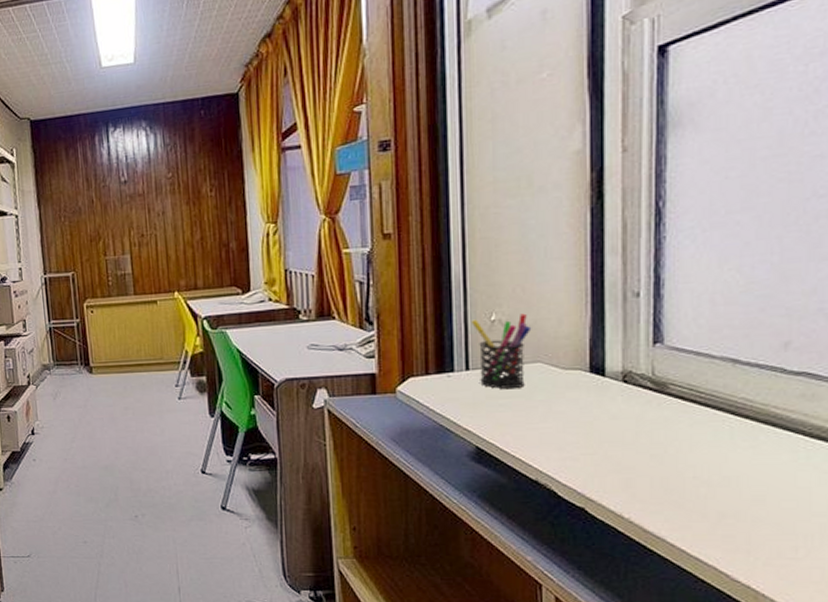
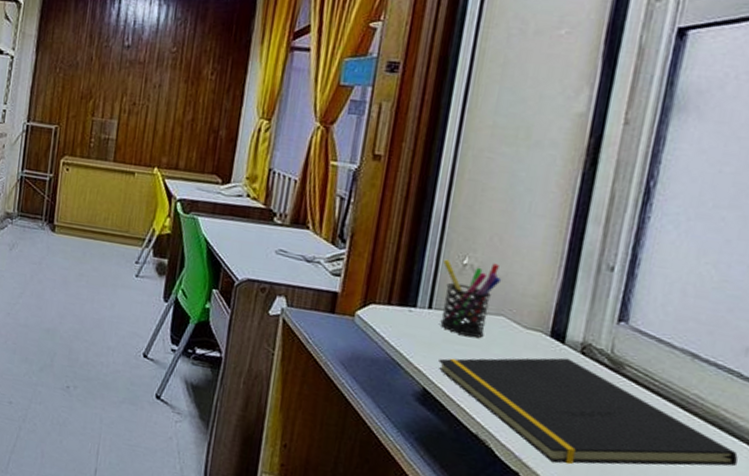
notepad: none [486,389,798,492] -> present [439,357,739,467]

